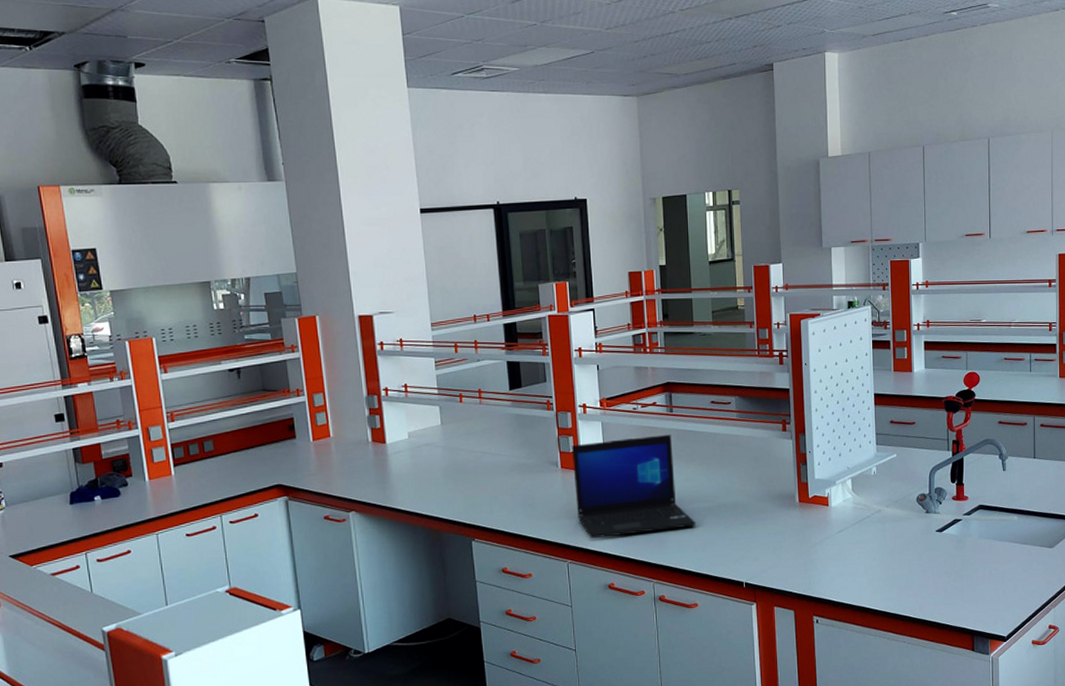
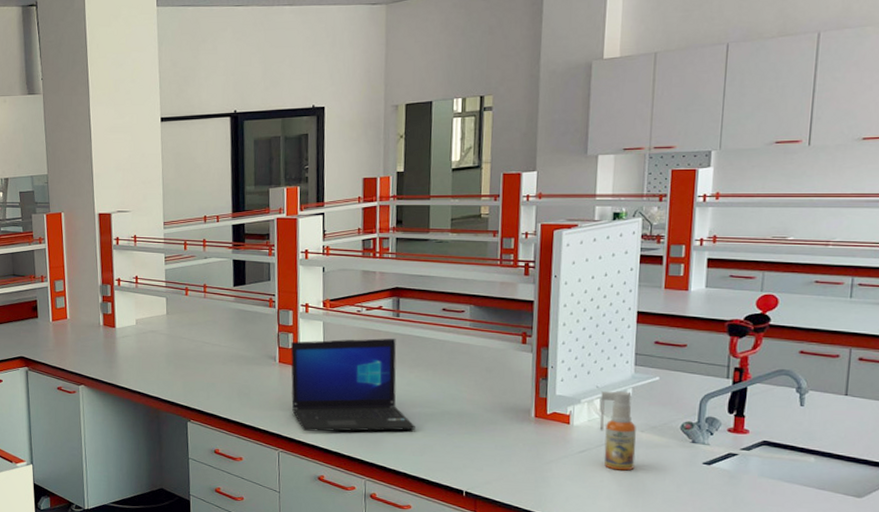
spray bottle: none [852,470,884,546] -> present [600,391,636,471]

